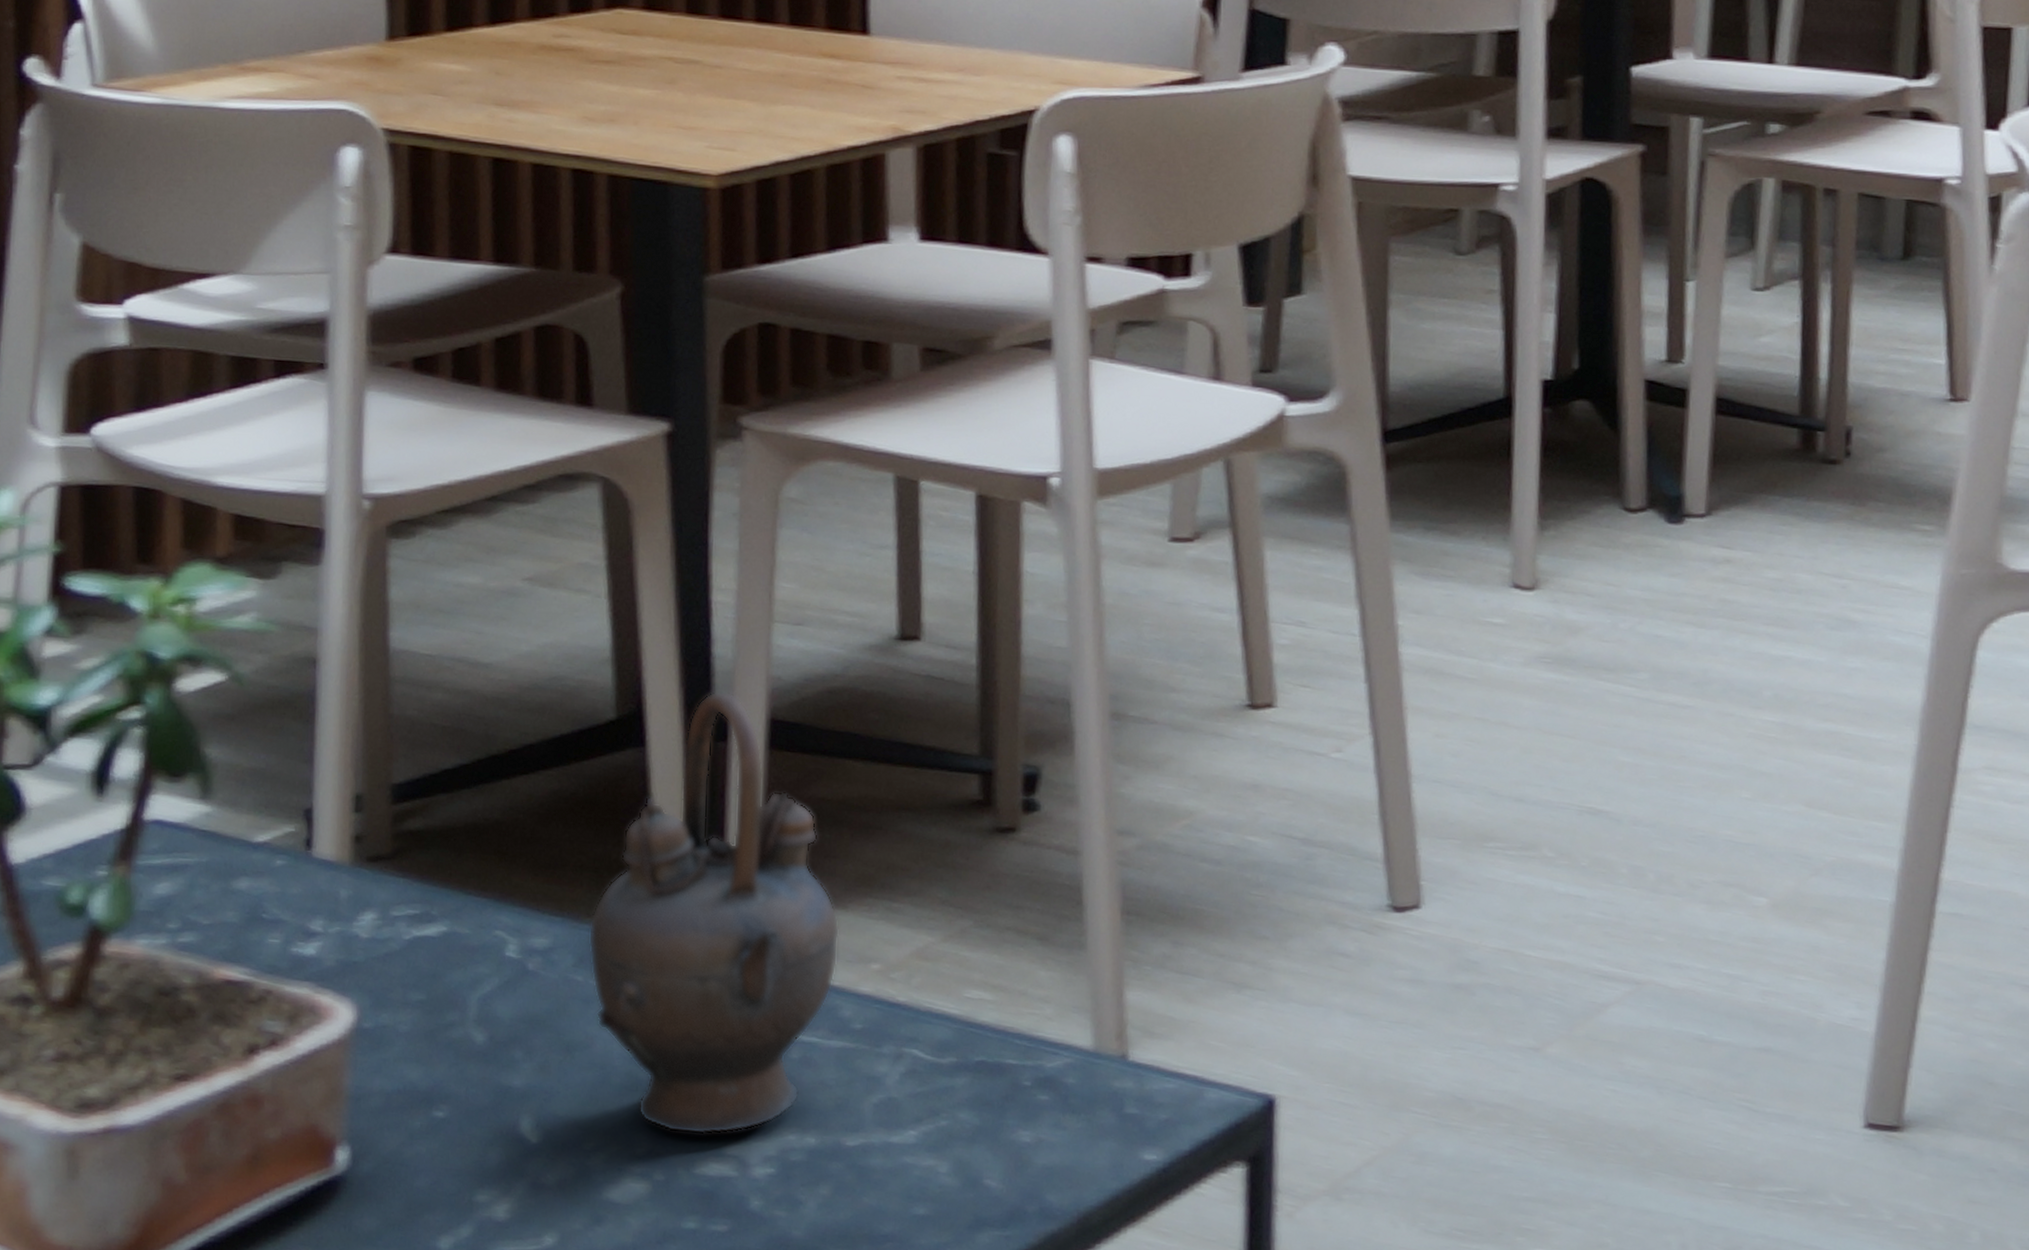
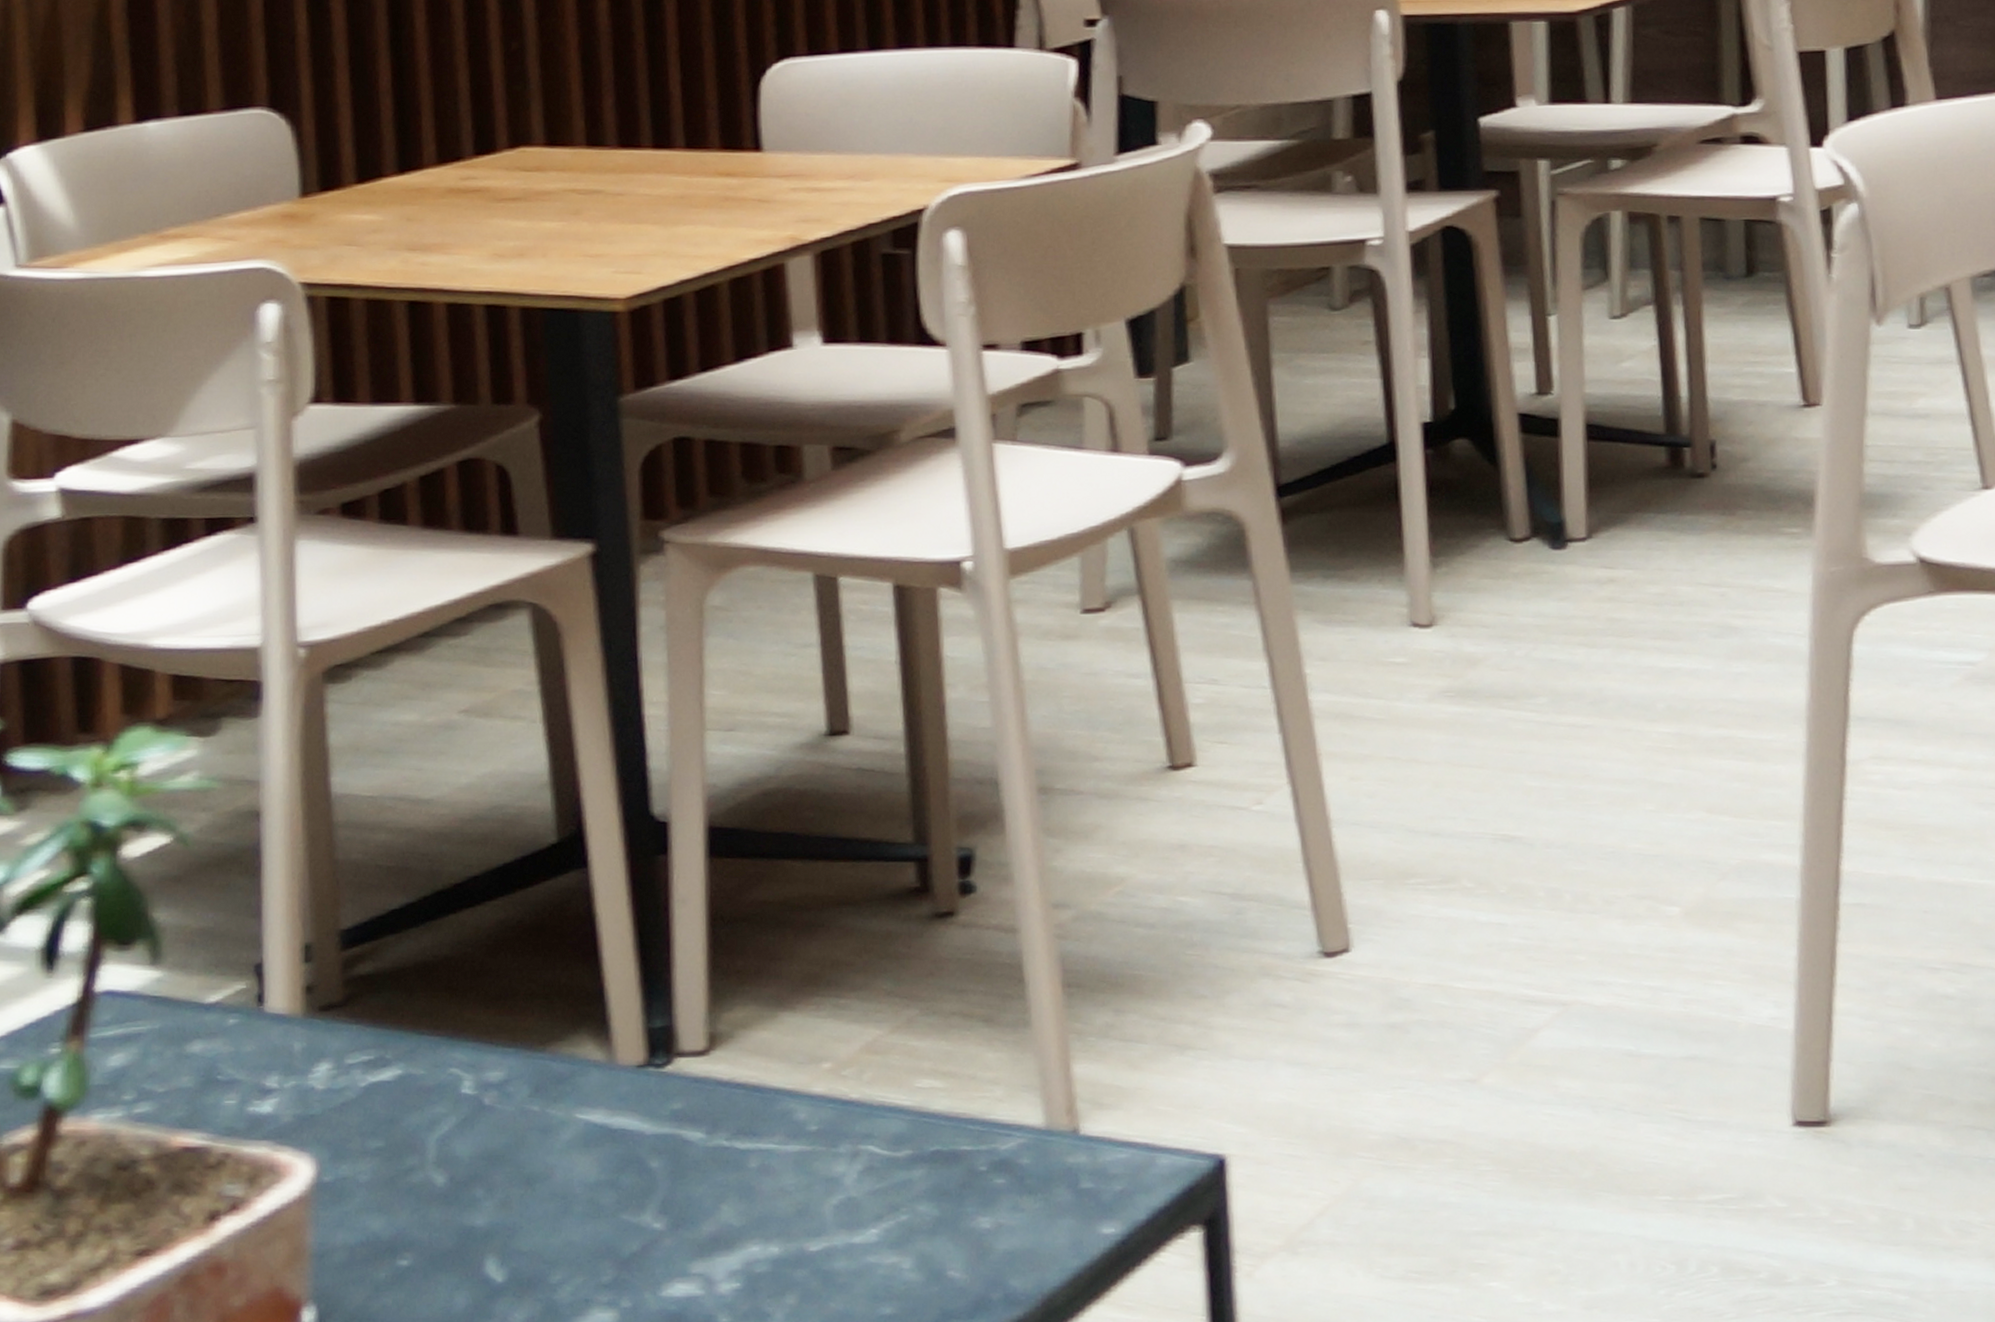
teapot: present [588,690,840,1135] -> none [542,804,790,1256]

